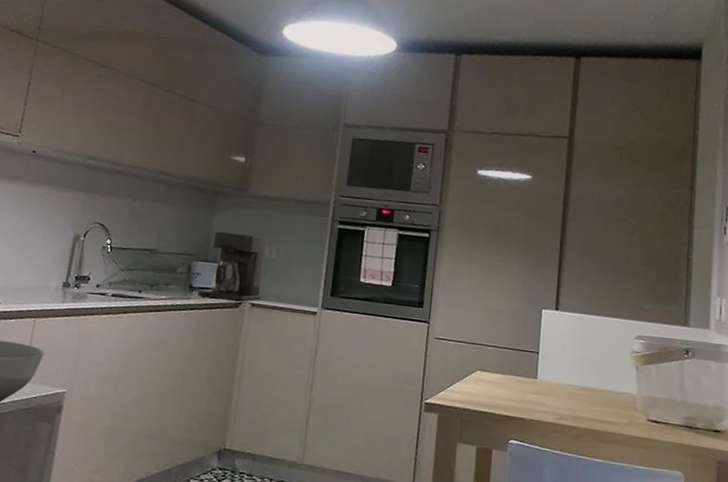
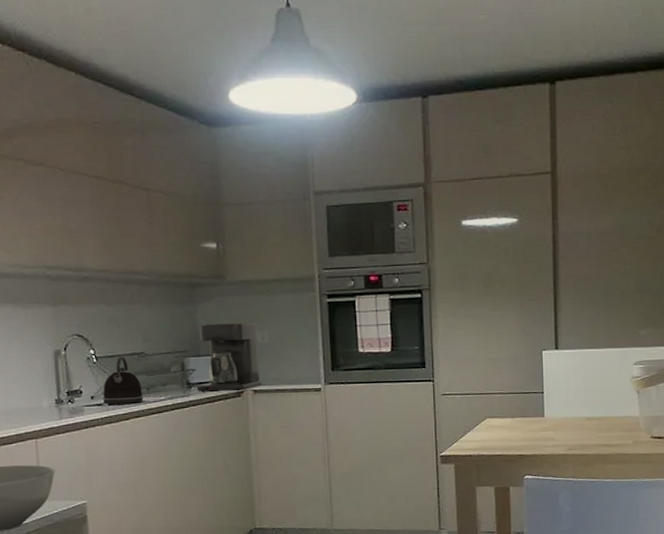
kettle: none [107,249,147,298] -> present [102,355,144,405]

